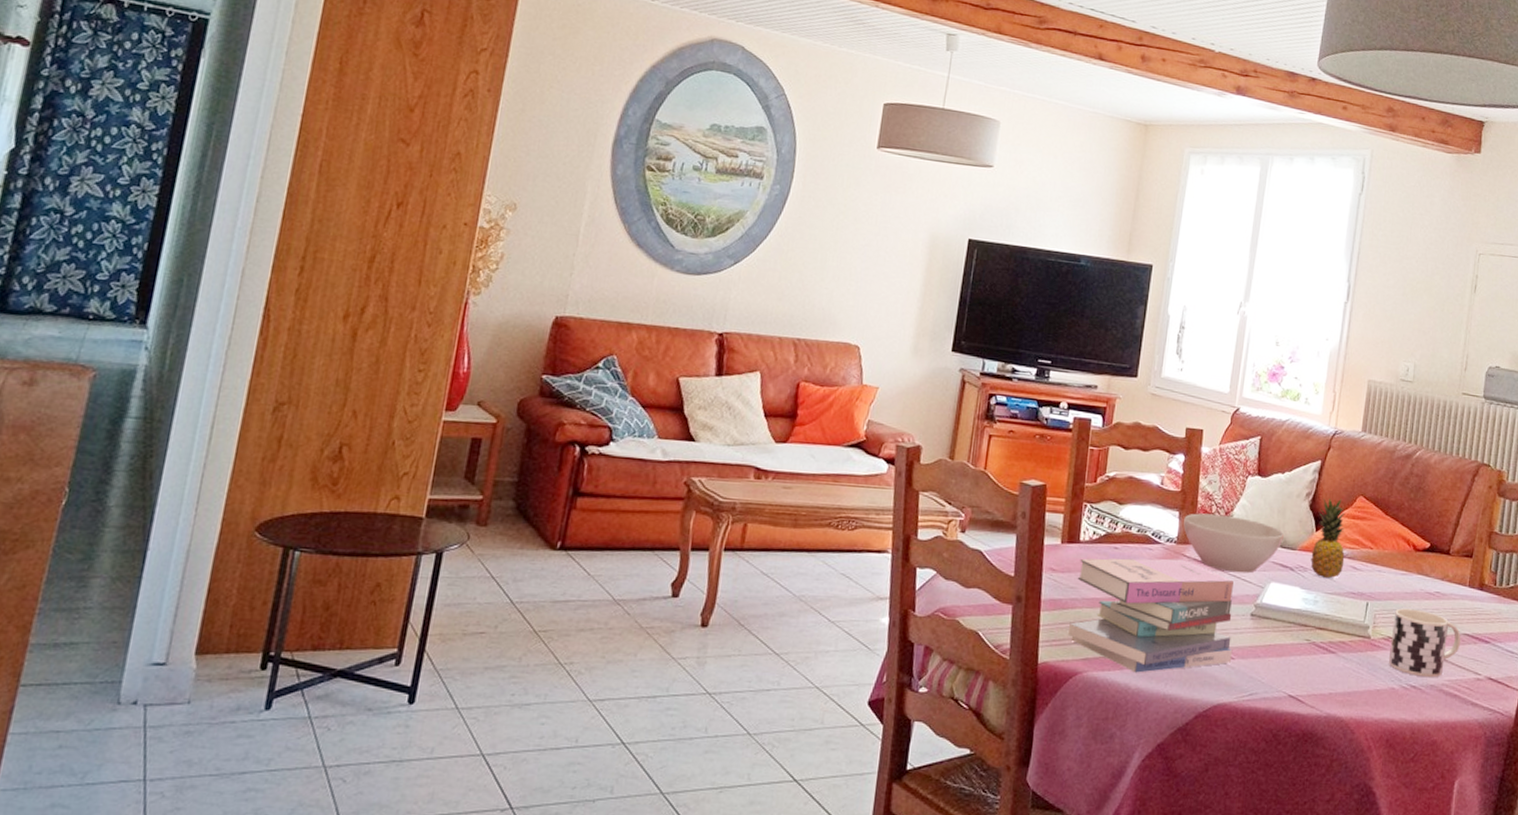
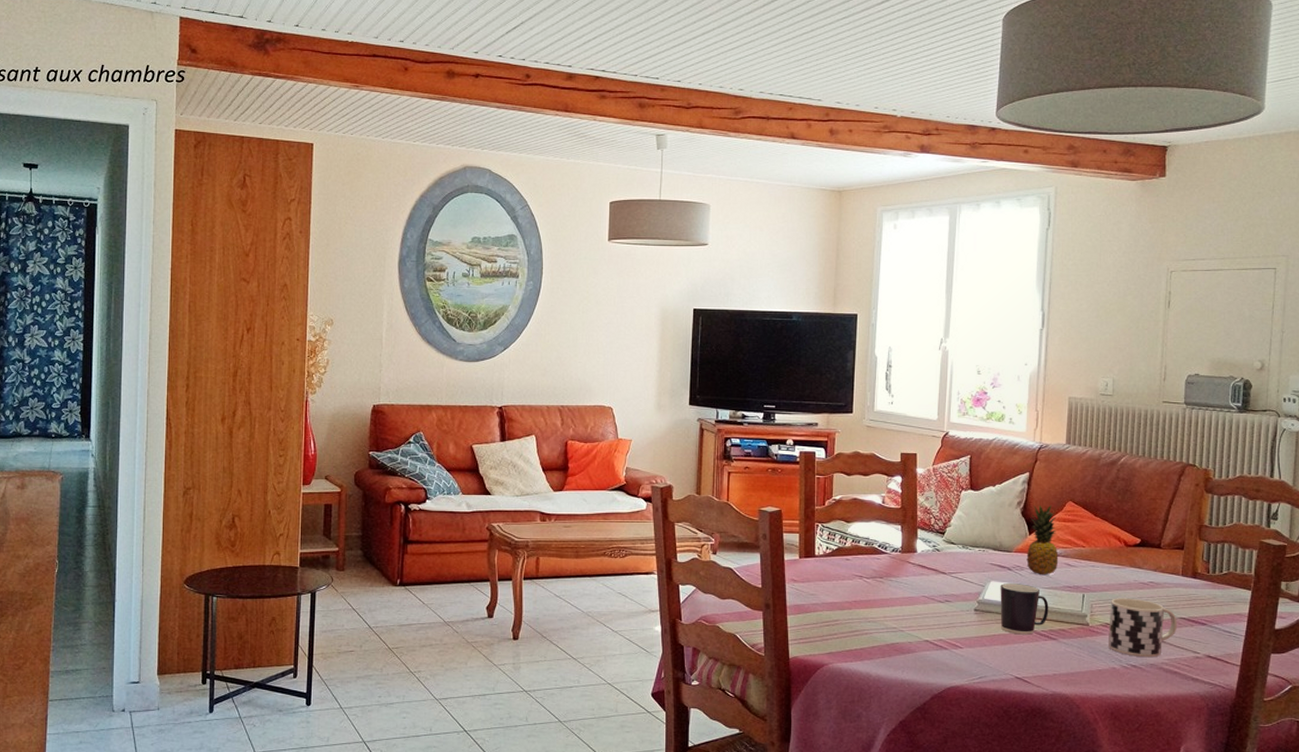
books: present [1068,558,1234,673] -> none [813,566,961,663]
bowl: present [1183,513,1284,574] -> none [906,526,999,575]
mug: none [1278,586,1331,647] -> present [1000,583,1049,635]

